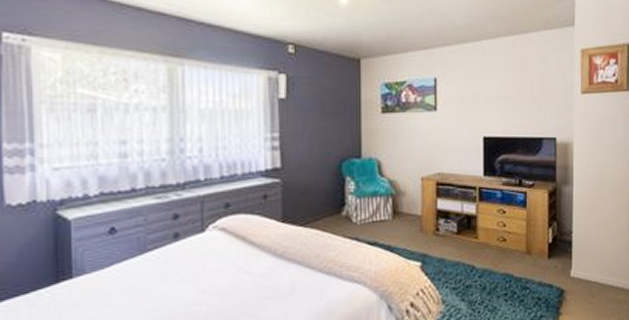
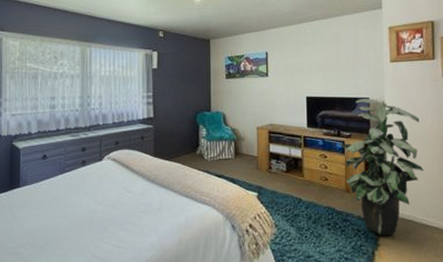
indoor plant: none [520,139,612,303] -> present [339,99,424,236]

